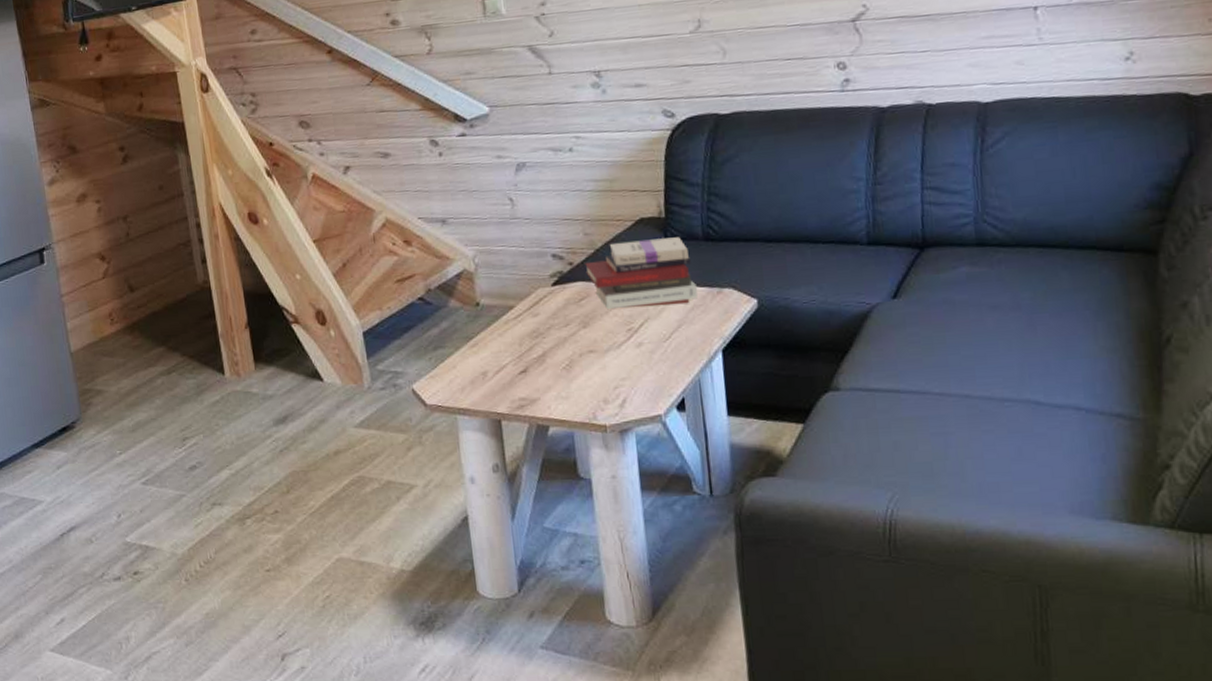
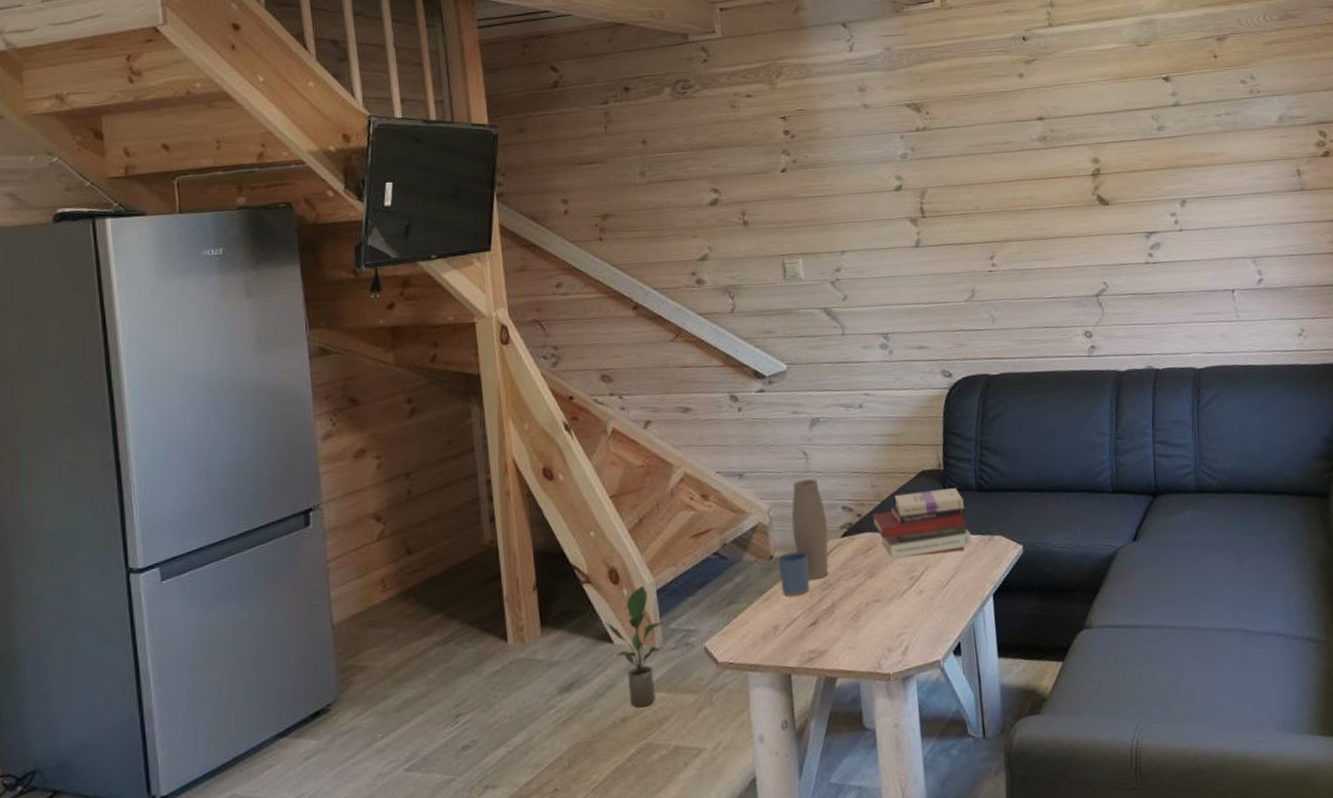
potted plant: none [314,327,370,443] -> present [604,585,663,708]
mug: none [484,299,519,344] -> present [777,551,810,597]
vase: none [498,226,538,329] -> present [791,479,829,581]

